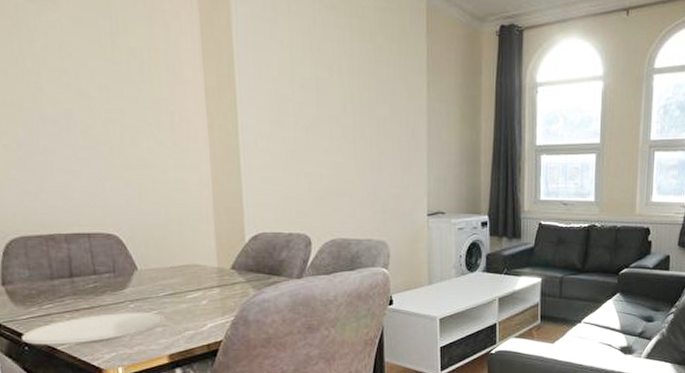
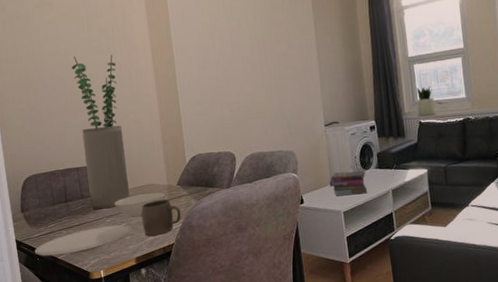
vase: none [85,81,164,291] -> present [72,54,130,210]
bowl: none [140,275,214,304] -> present [113,192,165,217]
mug: none [178,286,234,330] -> present [141,199,181,237]
books: none [426,272,471,300] -> present [329,171,367,197]
planter: none [538,183,560,219] -> present [417,86,437,117]

